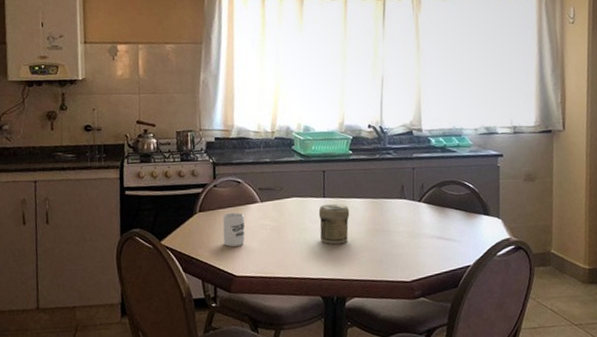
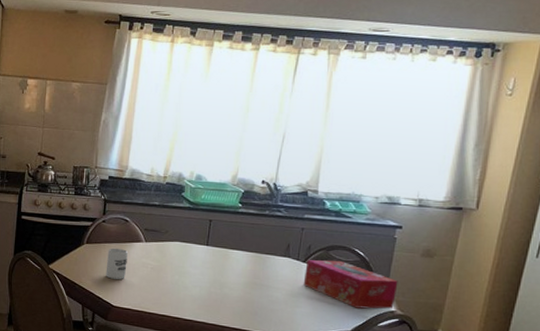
jar: present [318,203,350,245] -> none [199,252,231,292]
tissue box: none [421,195,509,241] -> present [303,260,398,309]

